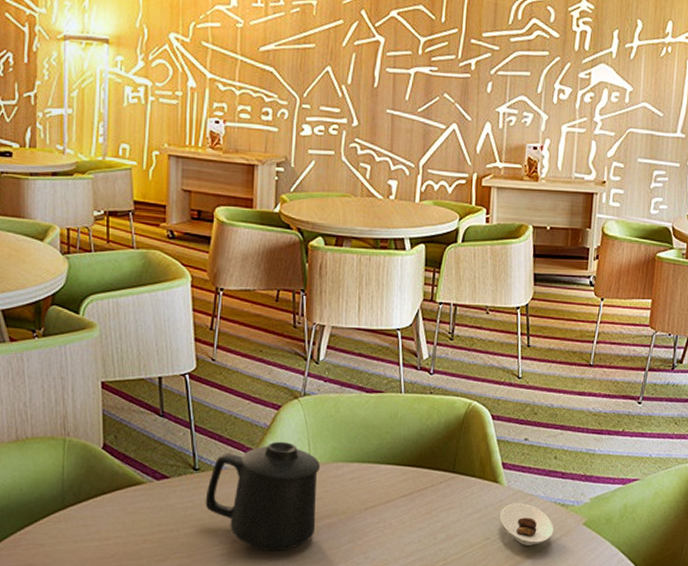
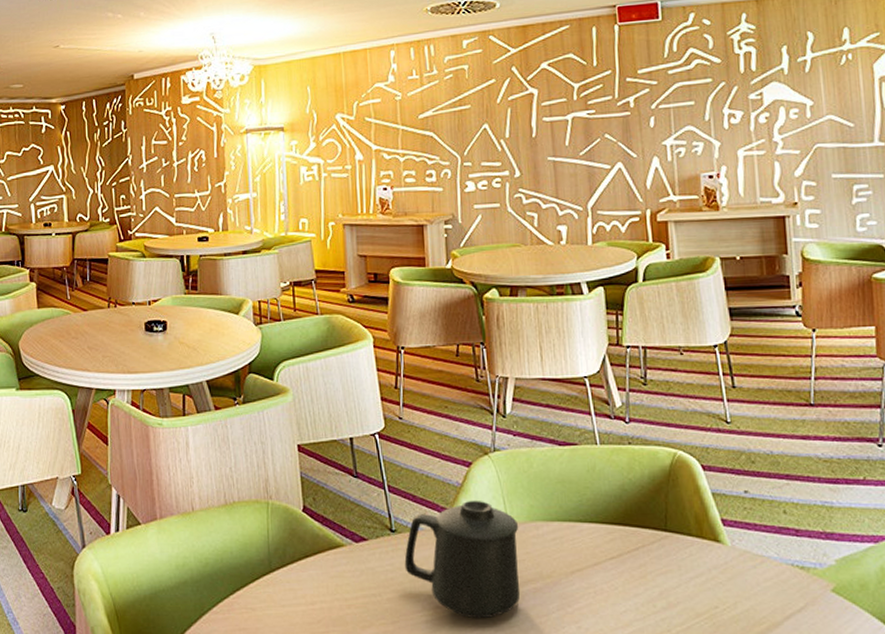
saucer: present [500,503,554,545] -> none [727,566,796,616]

